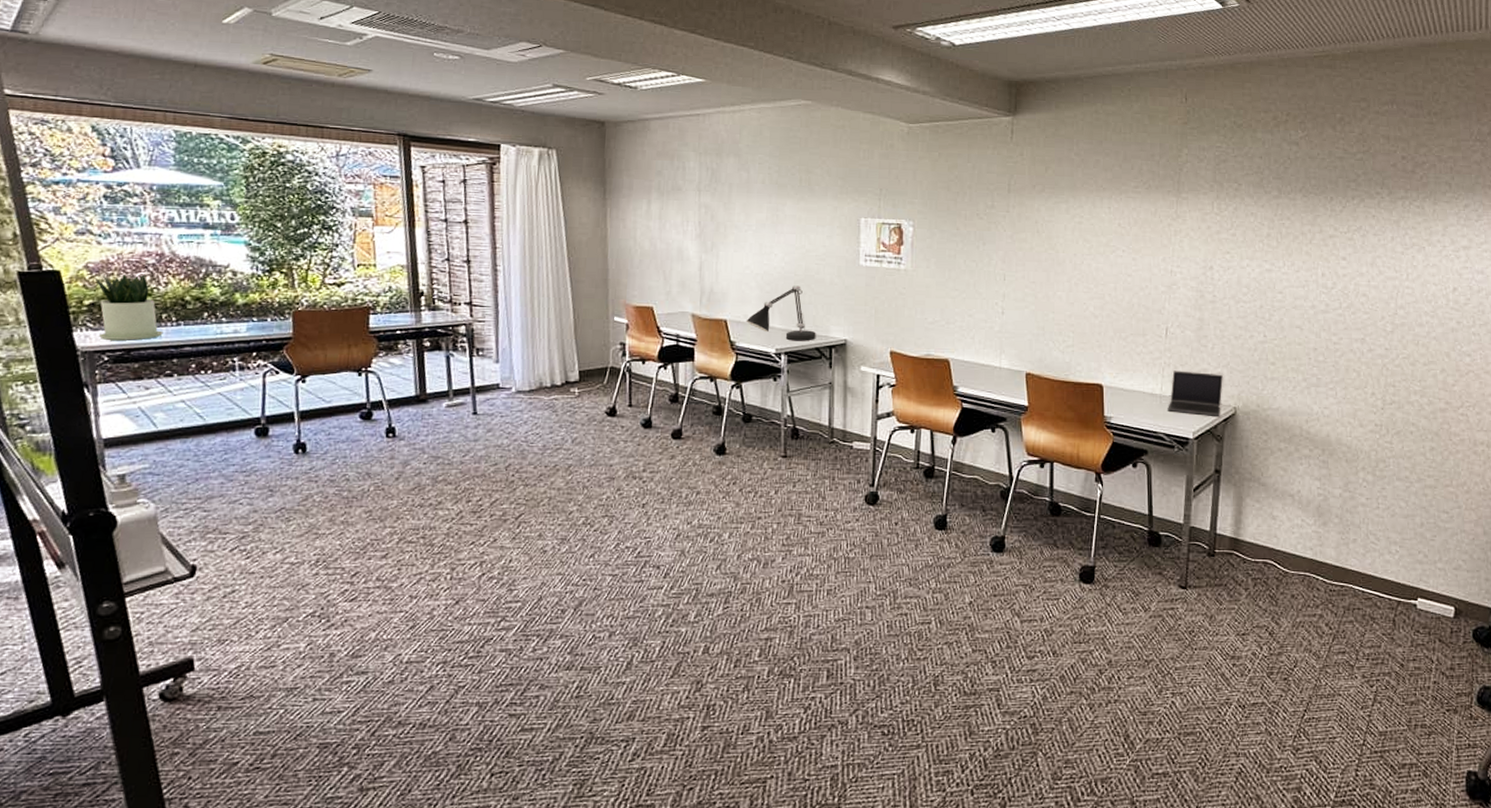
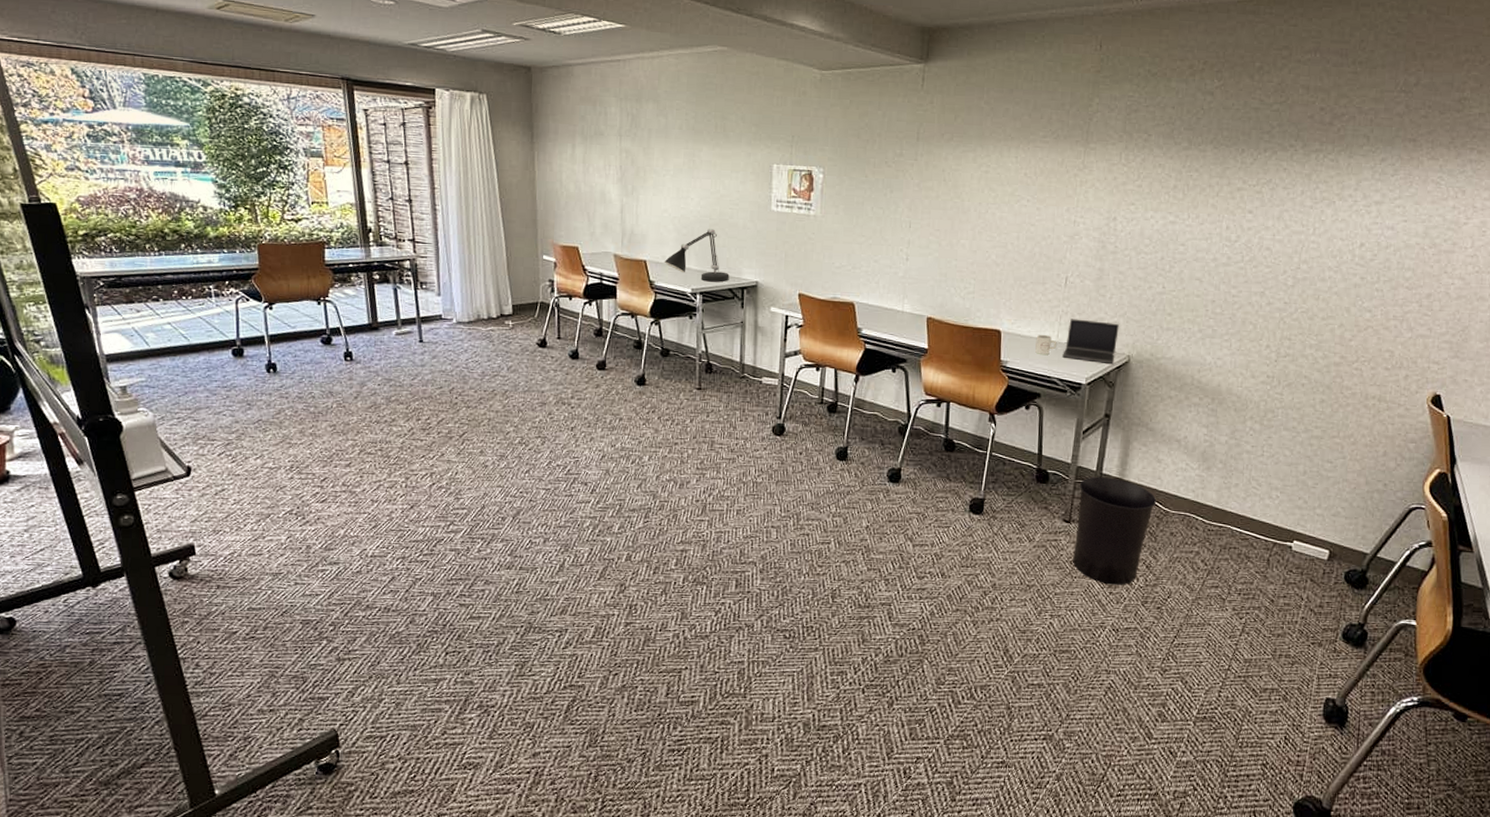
planter: present [93,274,164,341] -> none [84,207,148,268]
mug: none [1139,388,1161,410] -> present [1035,335,1057,356]
waste bin: none [1192,537,1275,656] -> present [1073,476,1157,585]

